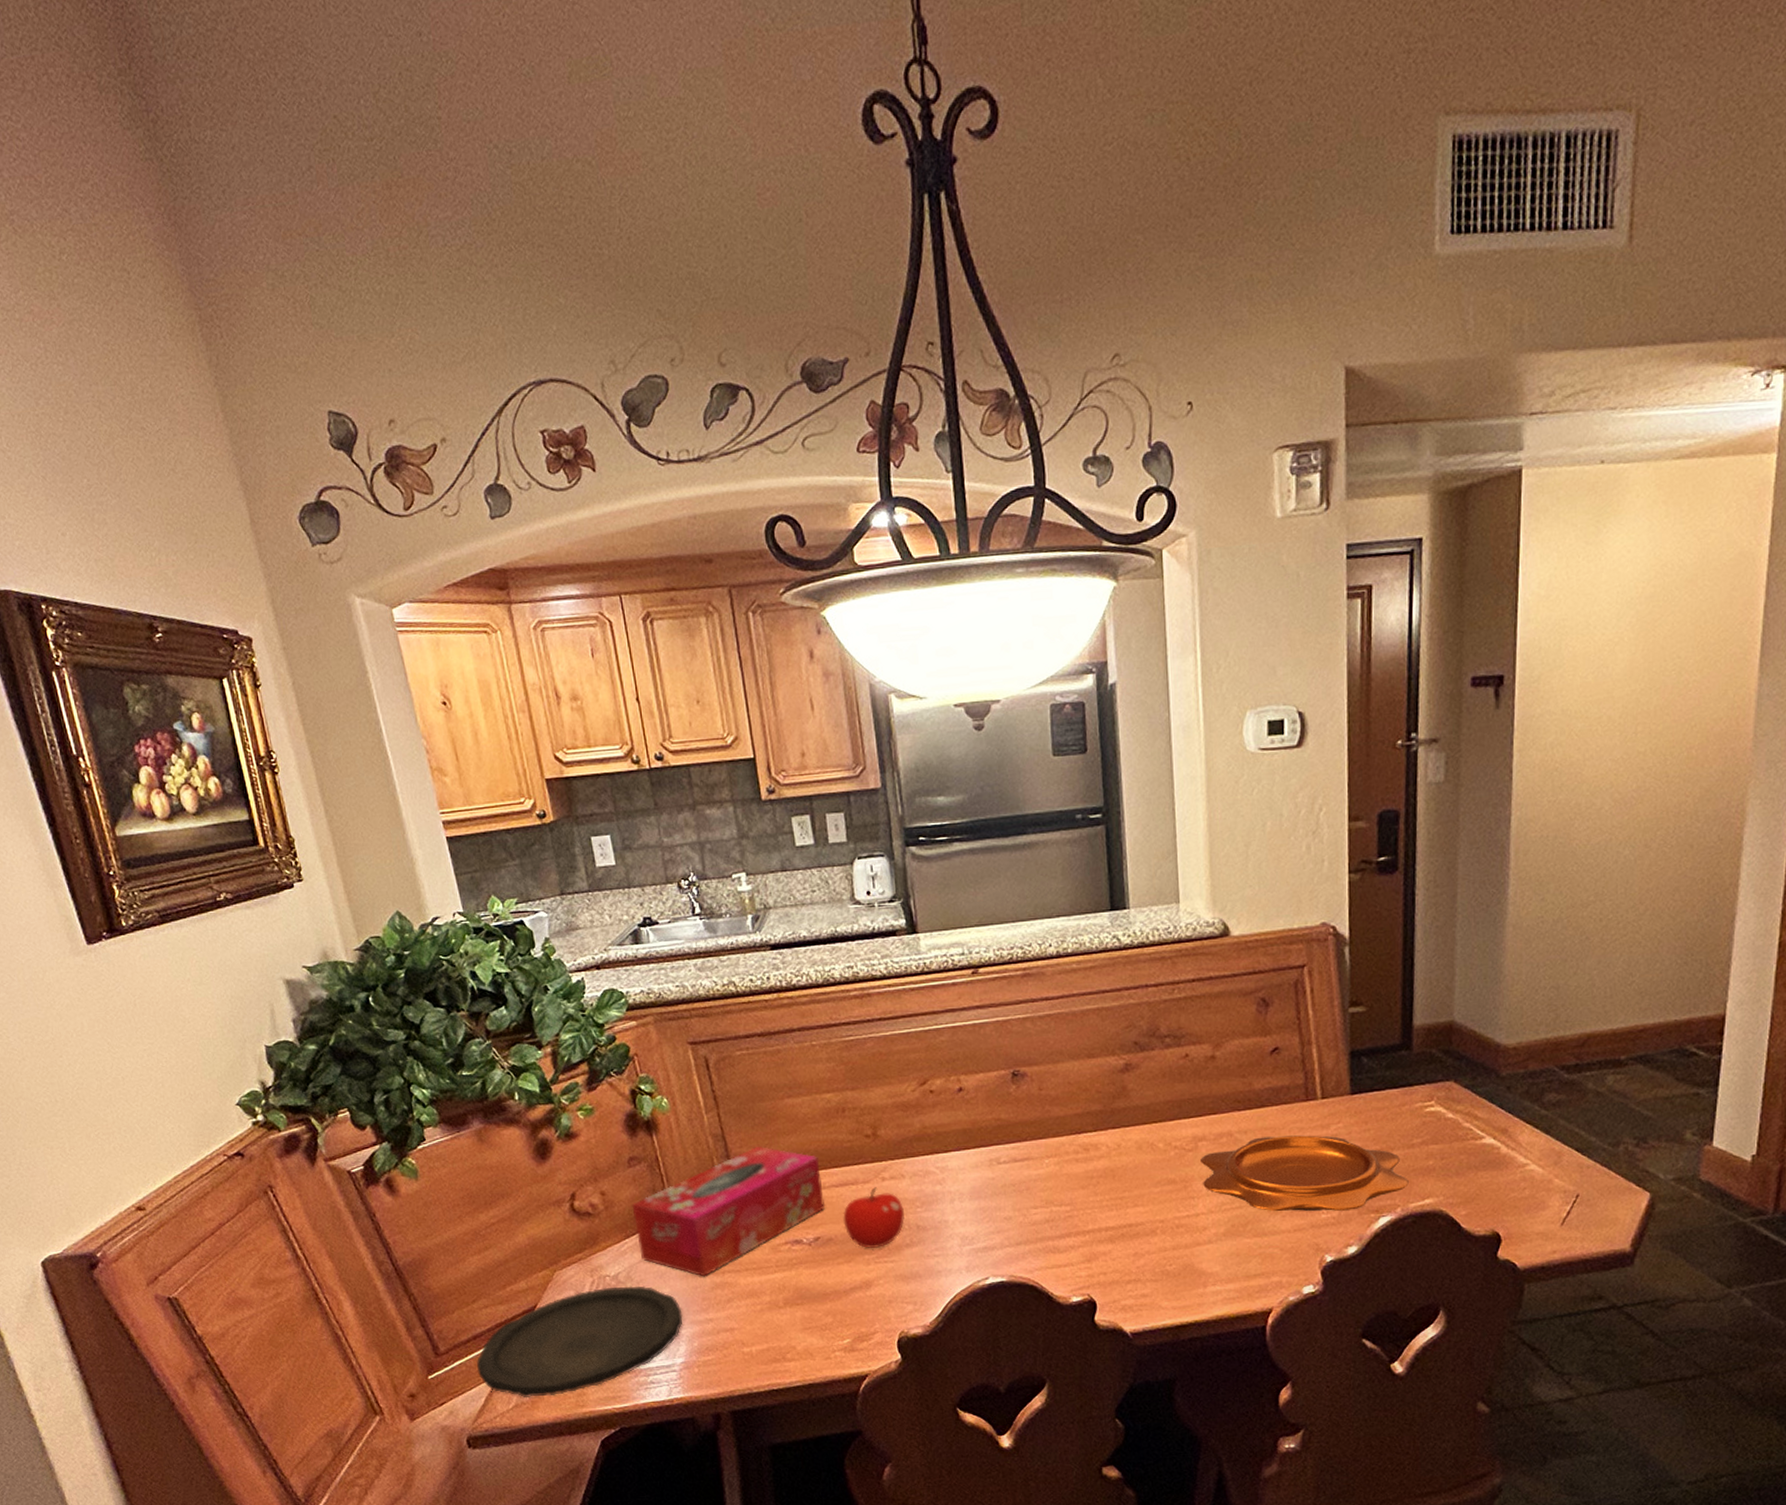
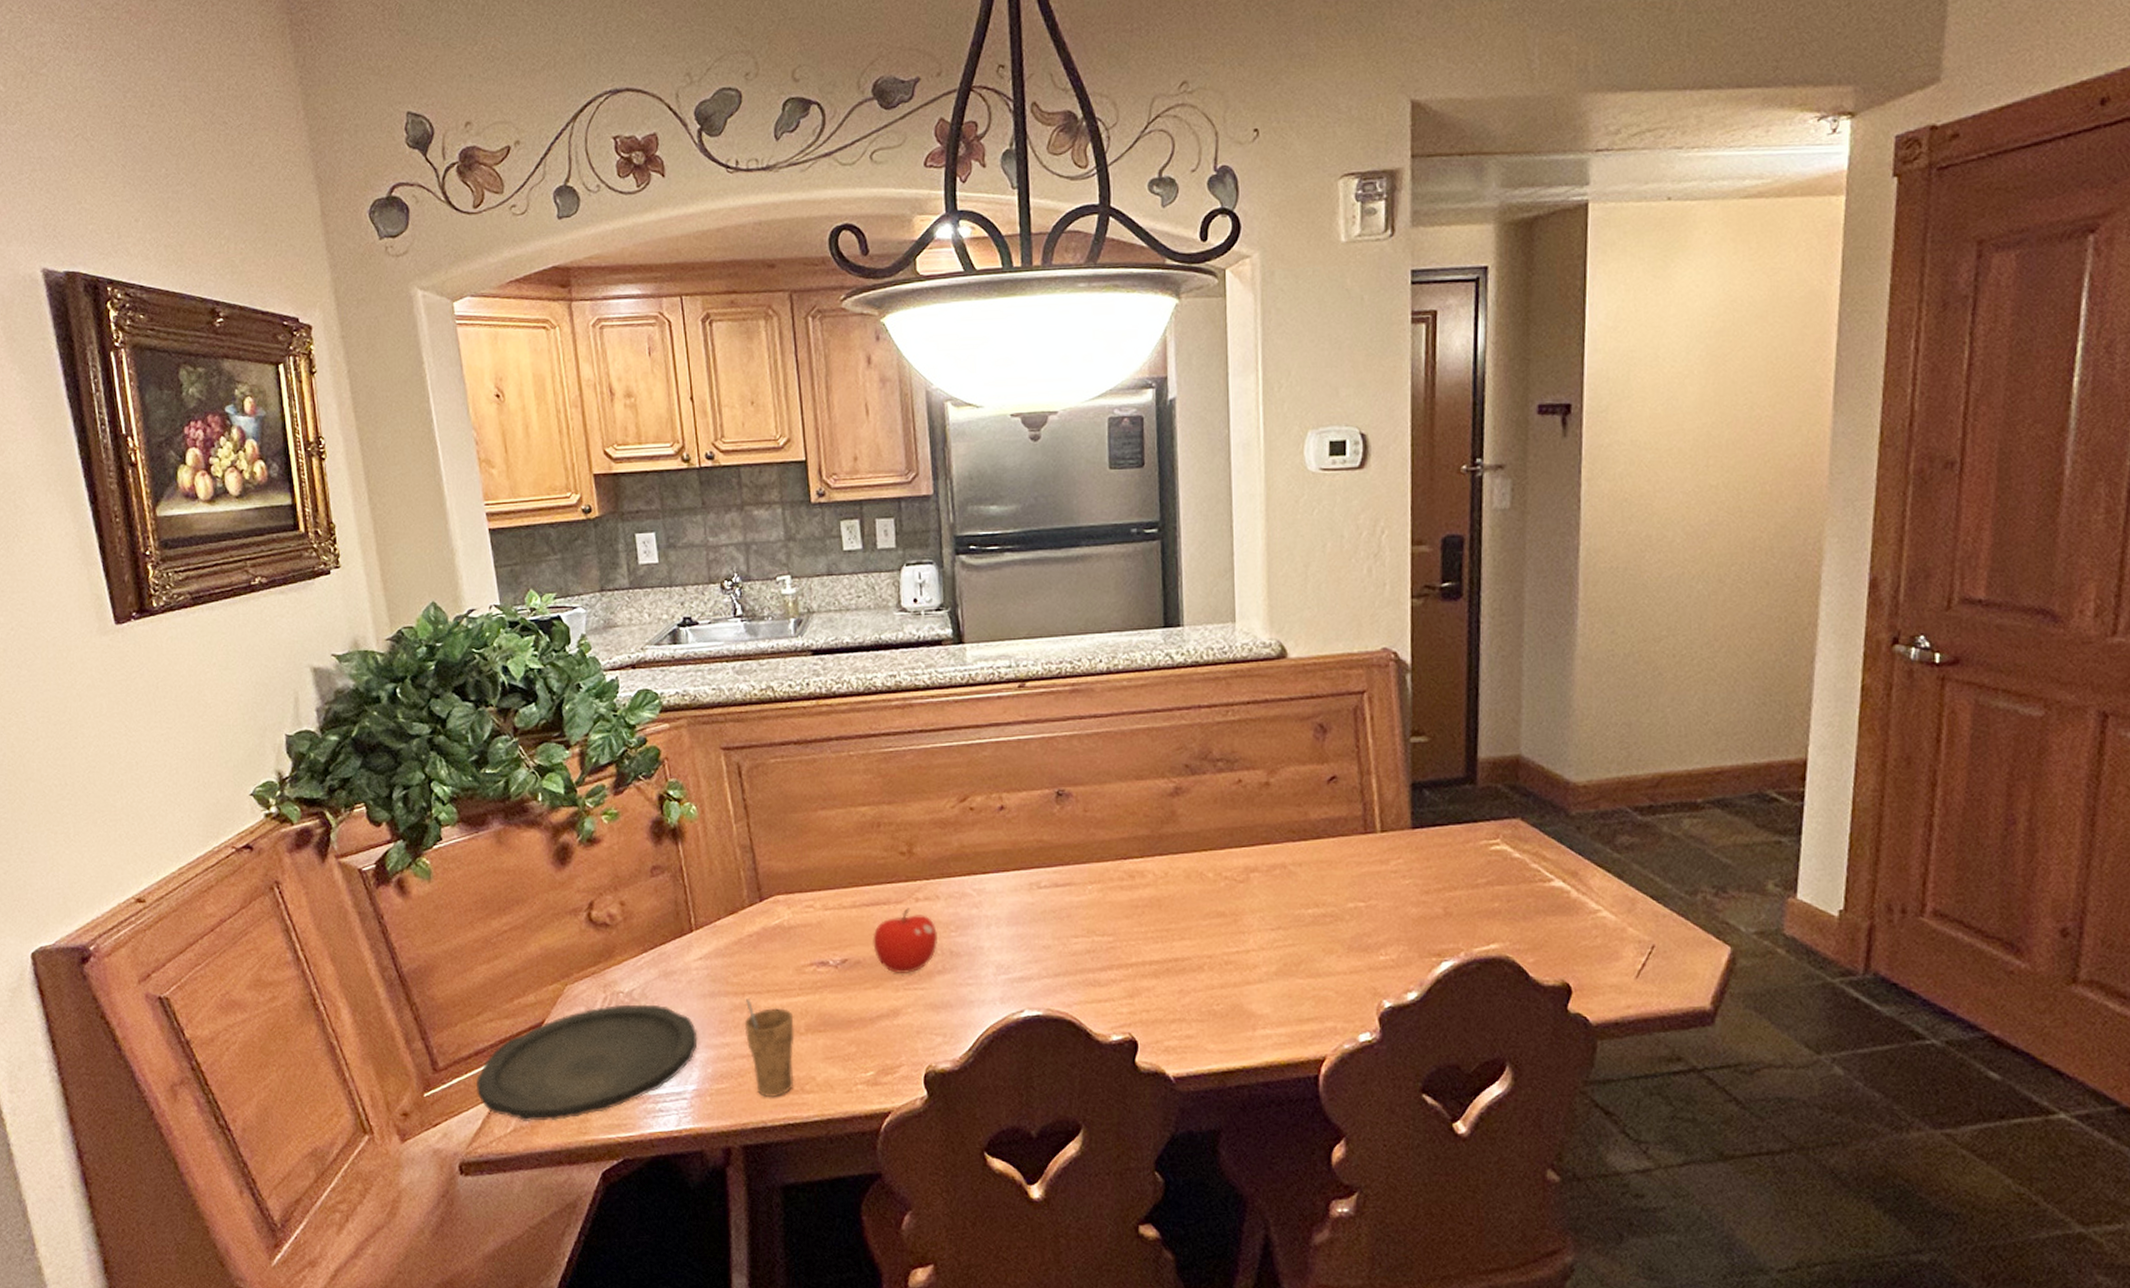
tissue box: present [632,1147,826,1277] -> none [651,860,855,997]
cup: none [725,1277,776,1367] -> present [744,999,794,1098]
decorative bowl: present [1201,1135,1409,1211] -> none [1252,870,1473,953]

